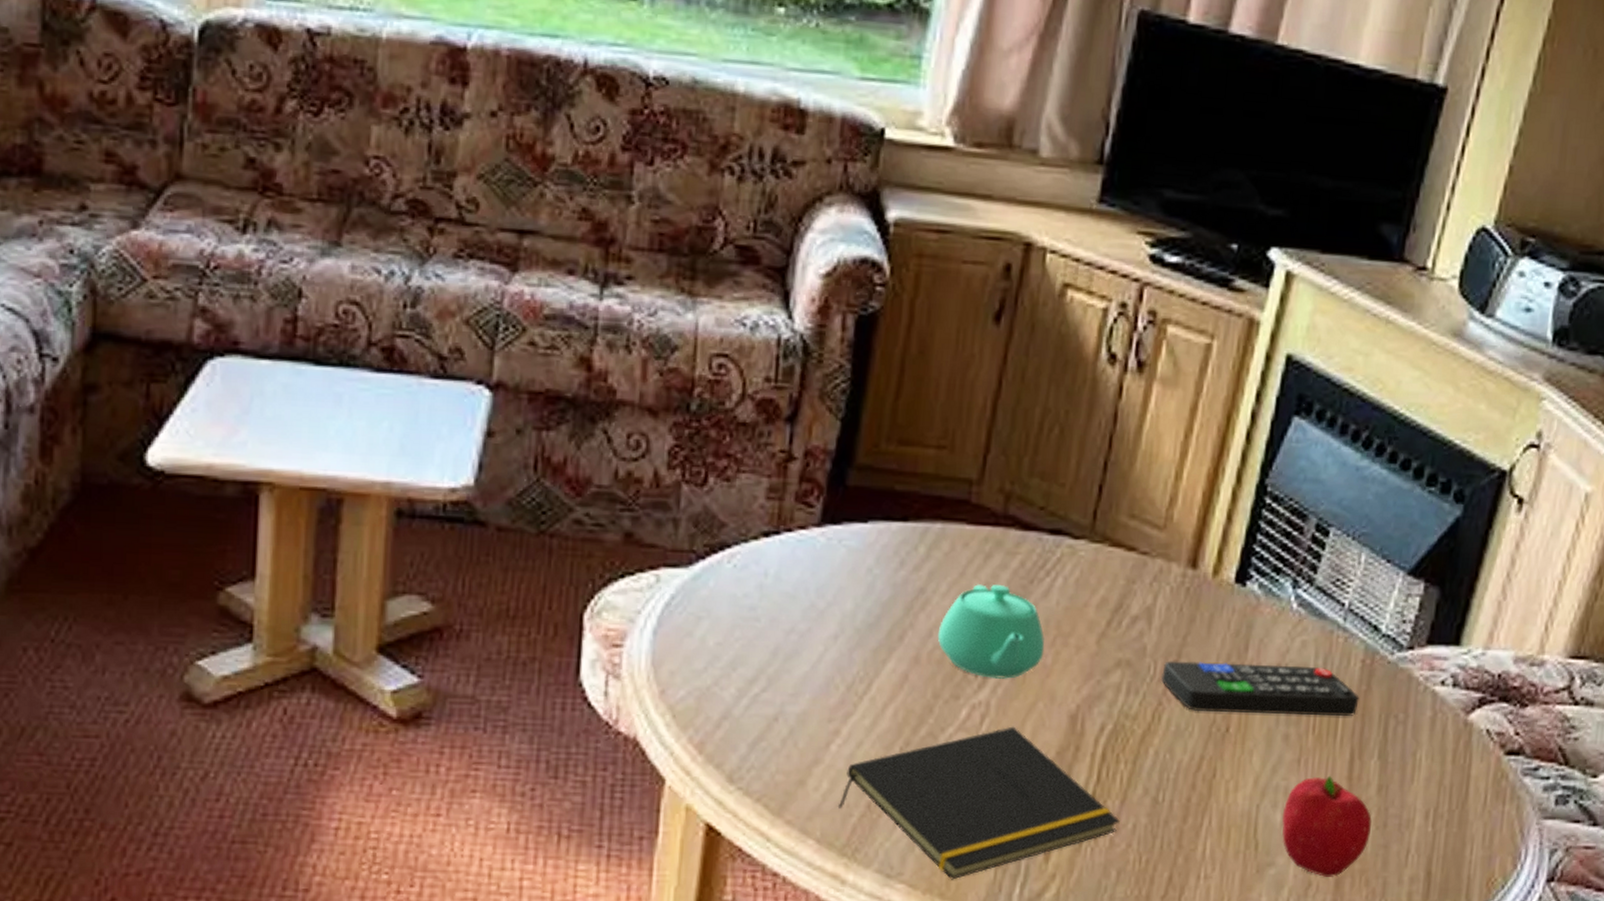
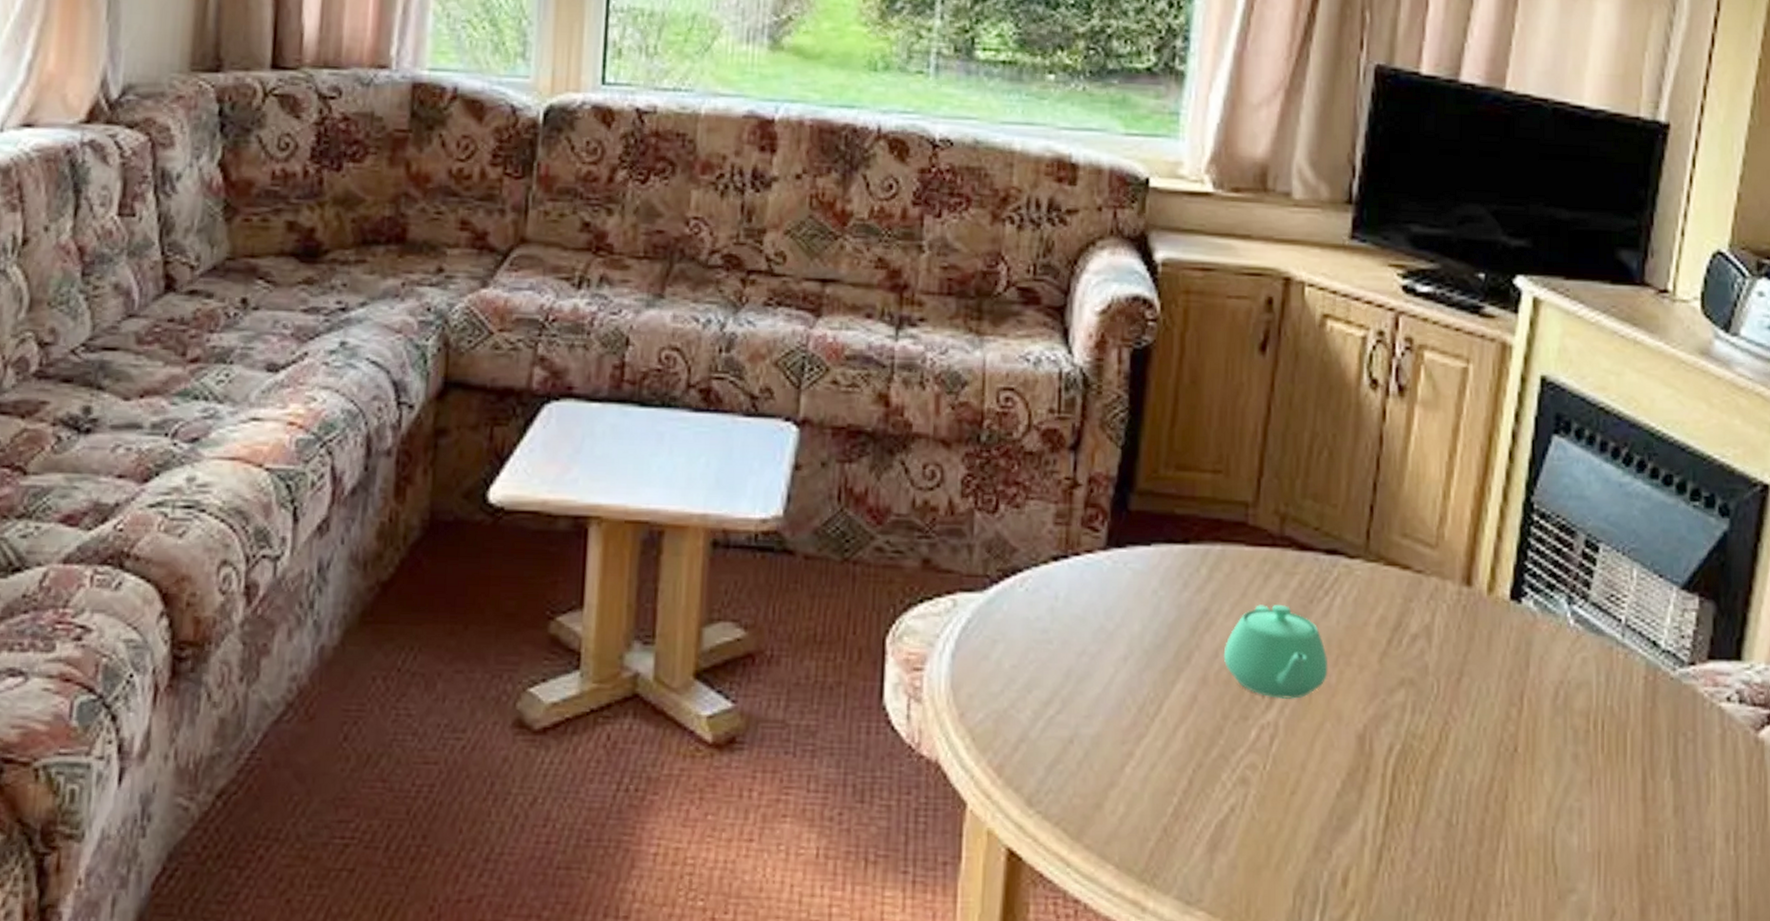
notepad: present [837,726,1120,880] -> none [1134,747,1415,907]
remote control: present [1160,661,1359,716] -> none [1444,679,1645,734]
fruit: present [1282,775,1372,877] -> none [1580,796,1671,904]

